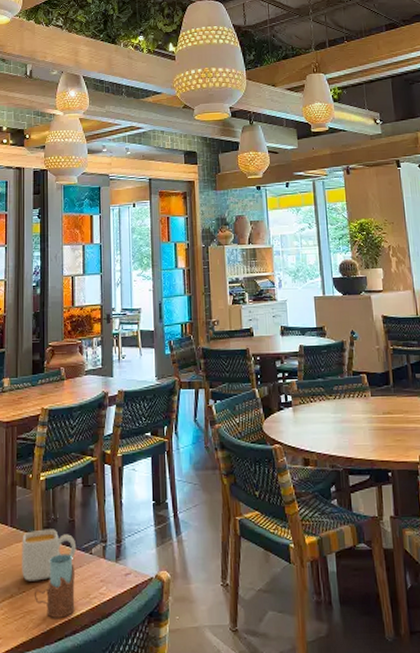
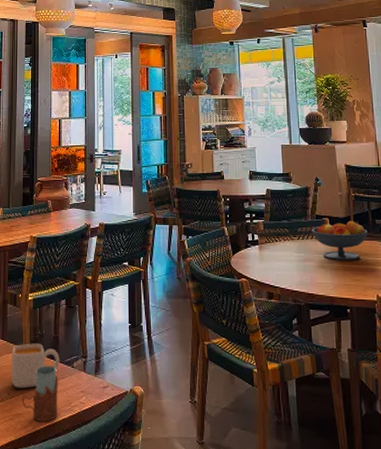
fruit bowl: none [348,376,408,420] -> present [311,221,368,260]

